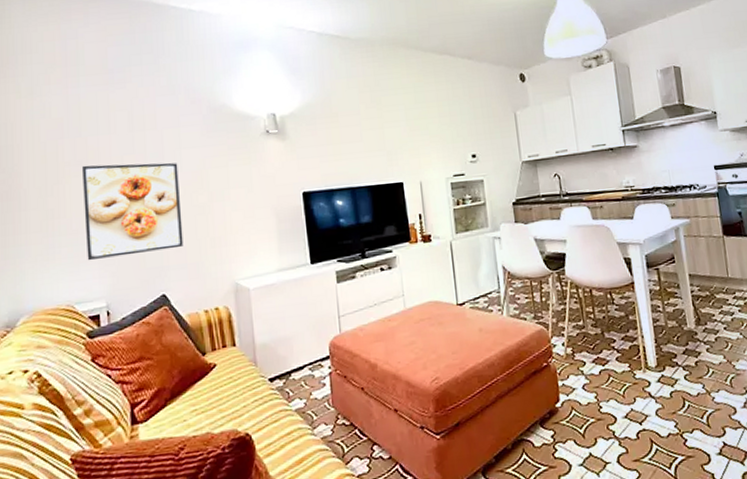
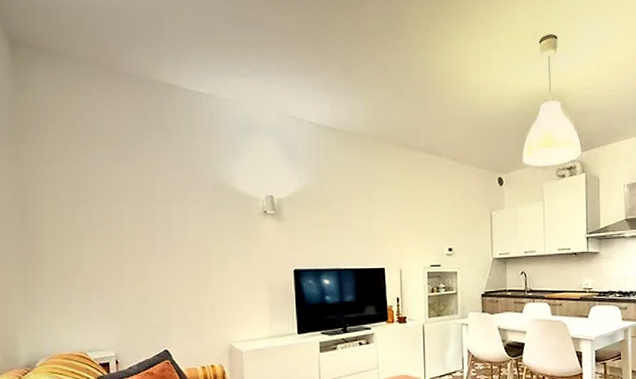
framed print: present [81,162,184,261] -> none [96,229,185,315]

